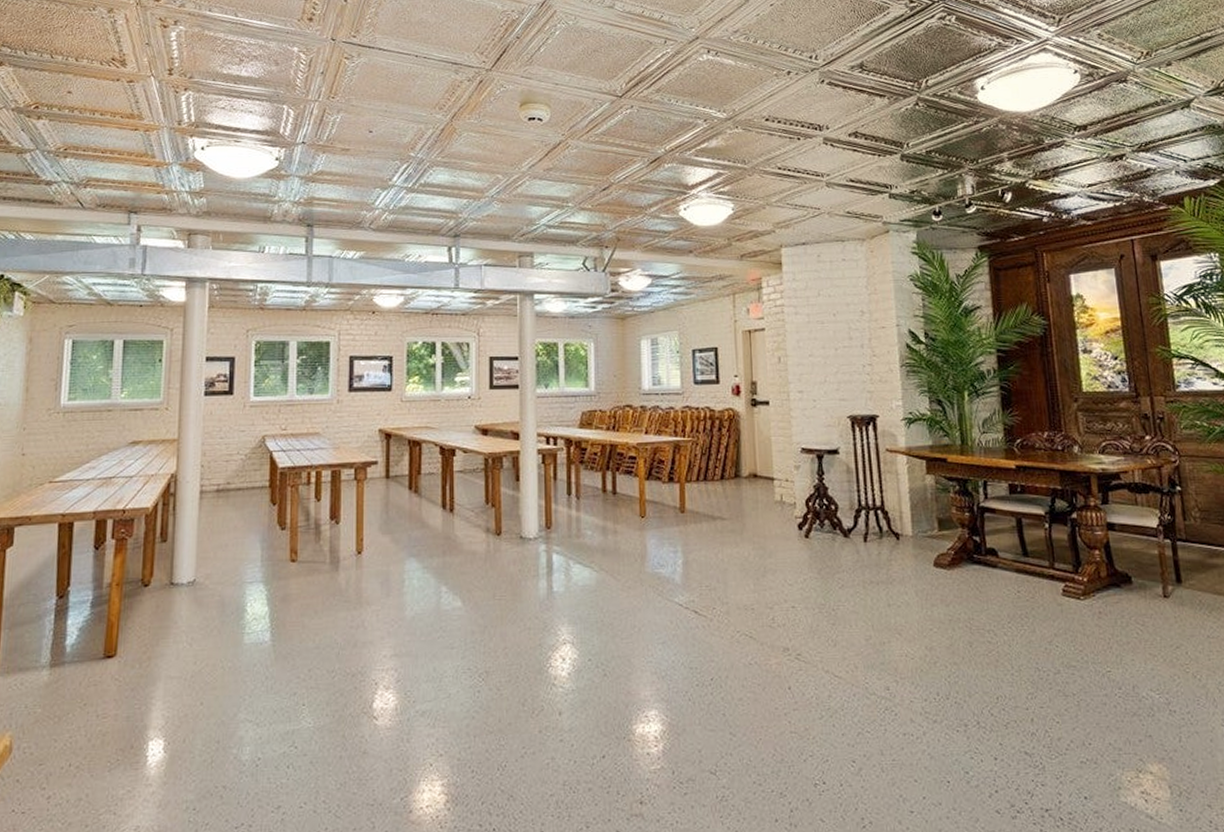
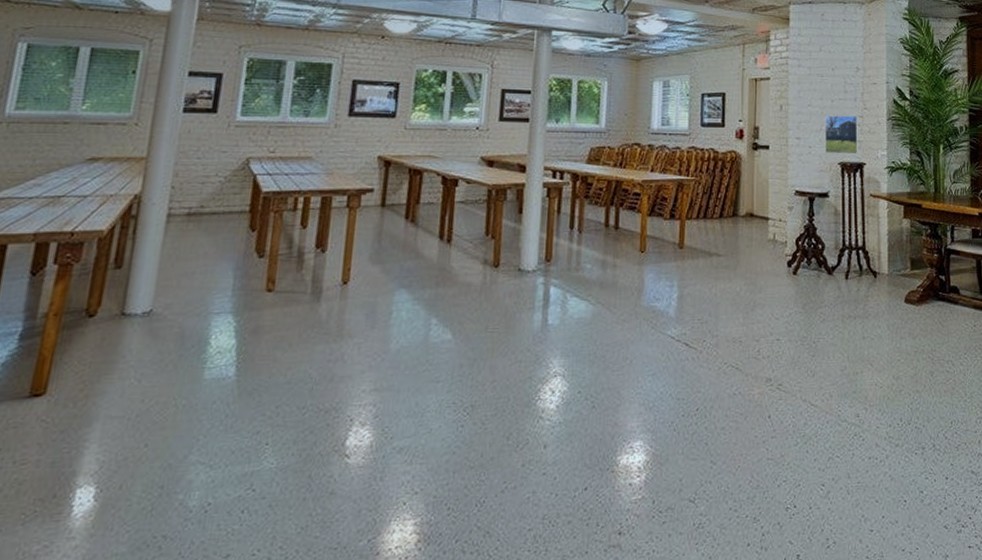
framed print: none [828,364,869,407] -> present [824,115,858,155]

